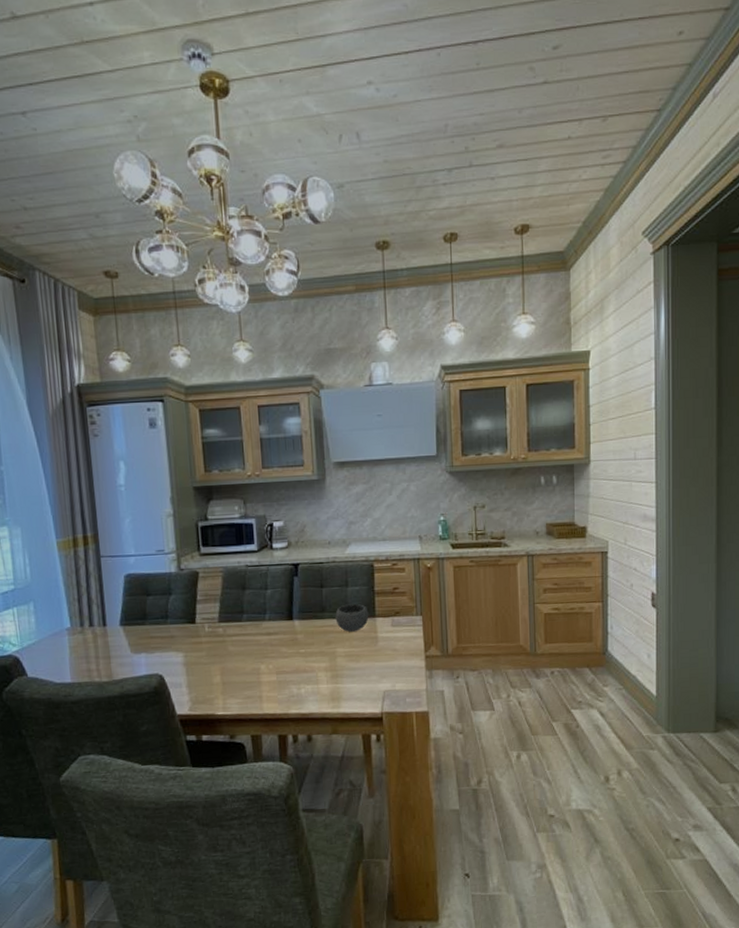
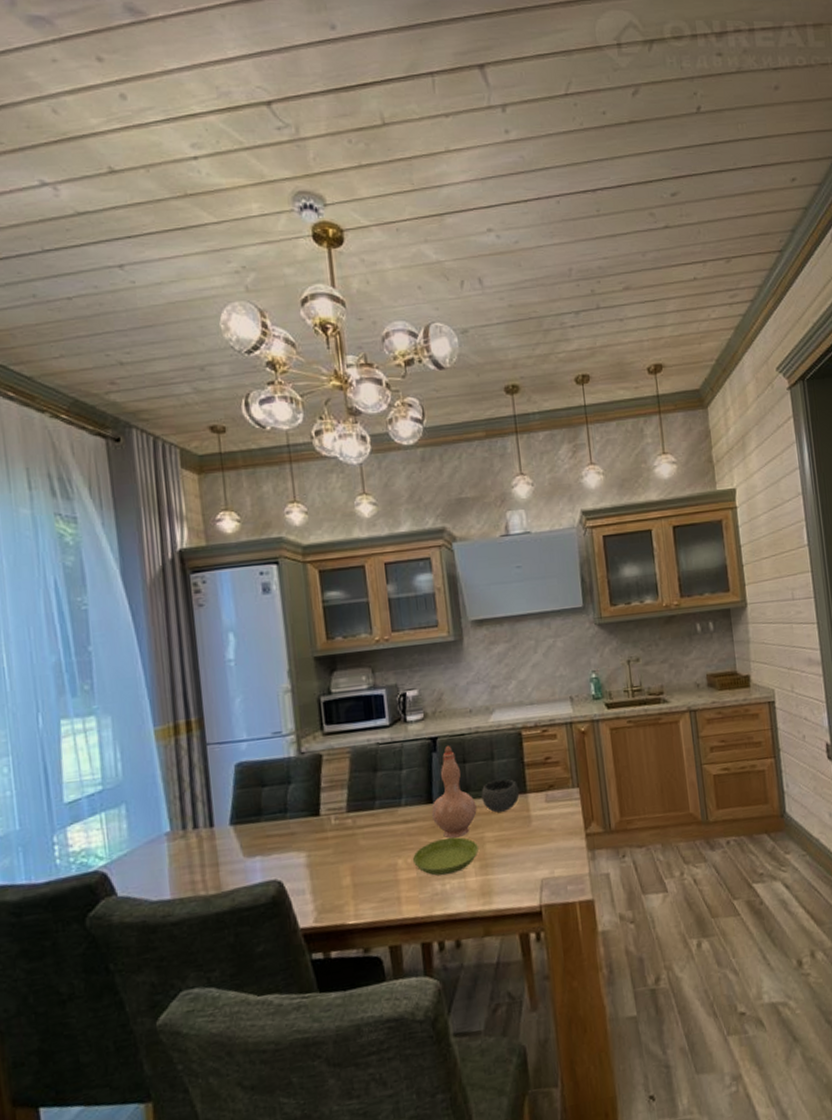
saucer: none [273,650,331,681] -> present [412,837,479,876]
vase: none [291,571,331,651] -> present [432,745,477,839]

